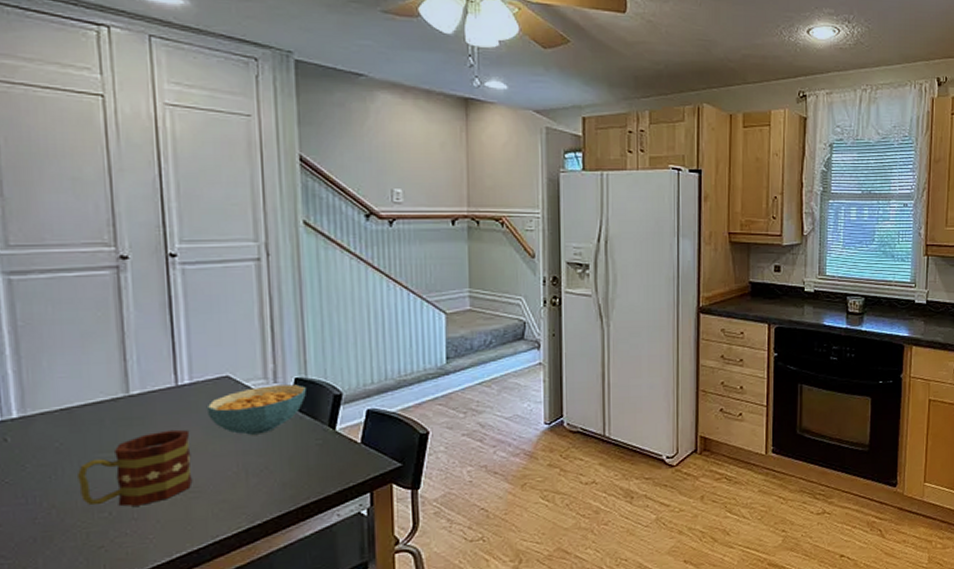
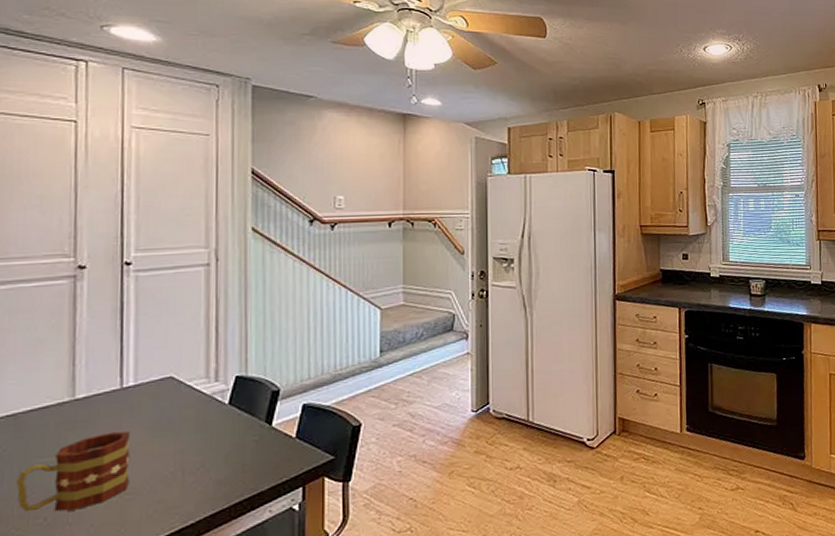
cereal bowl: present [206,384,306,435] -> none [148,382,245,434]

